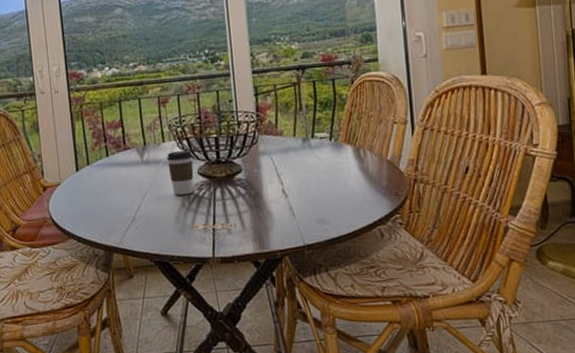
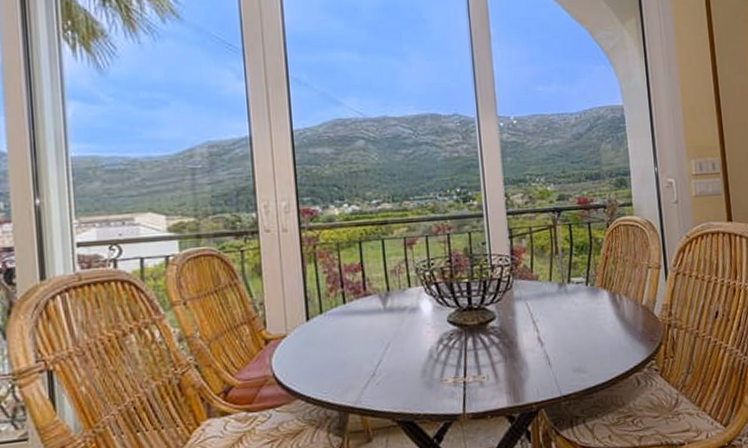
coffee cup: present [166,150,194,196] -> none [412,296,443,346]

